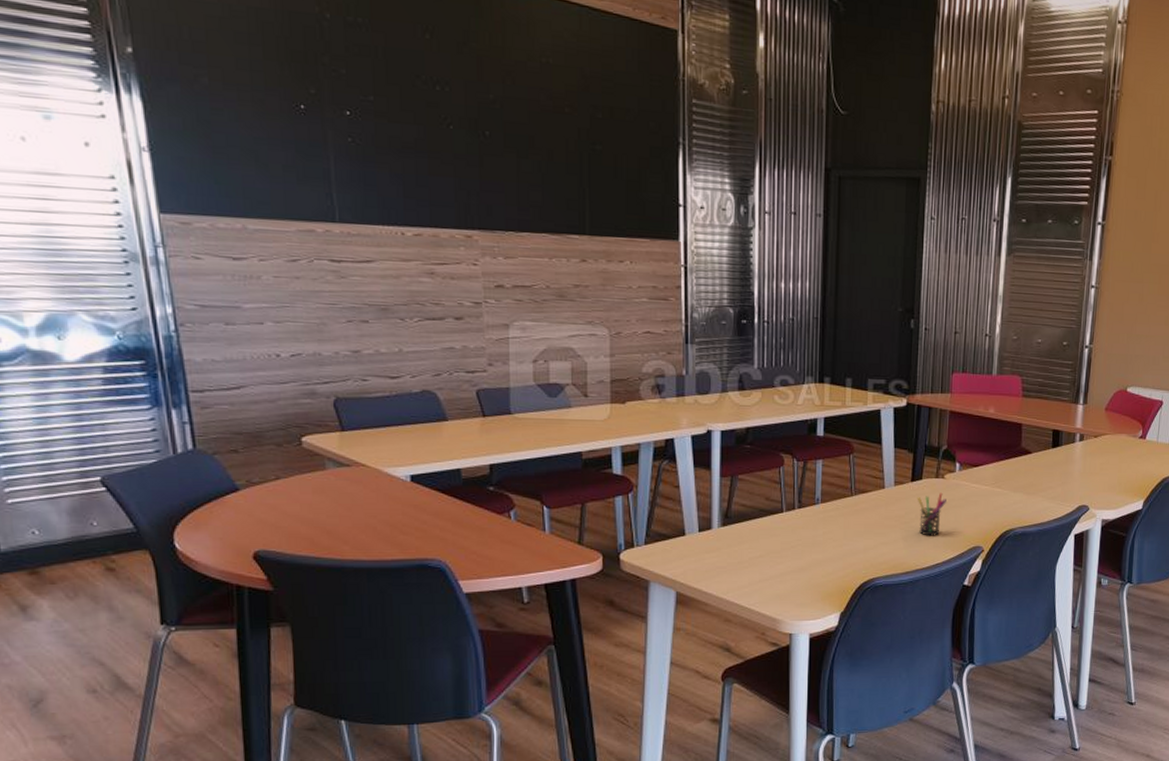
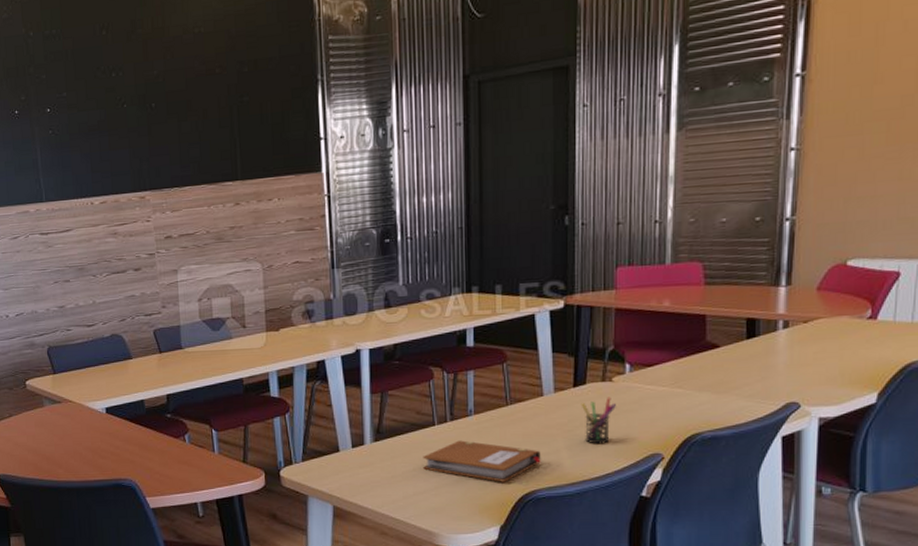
notebook: none [770,528,880,570] -> present [423,440,541,482]

